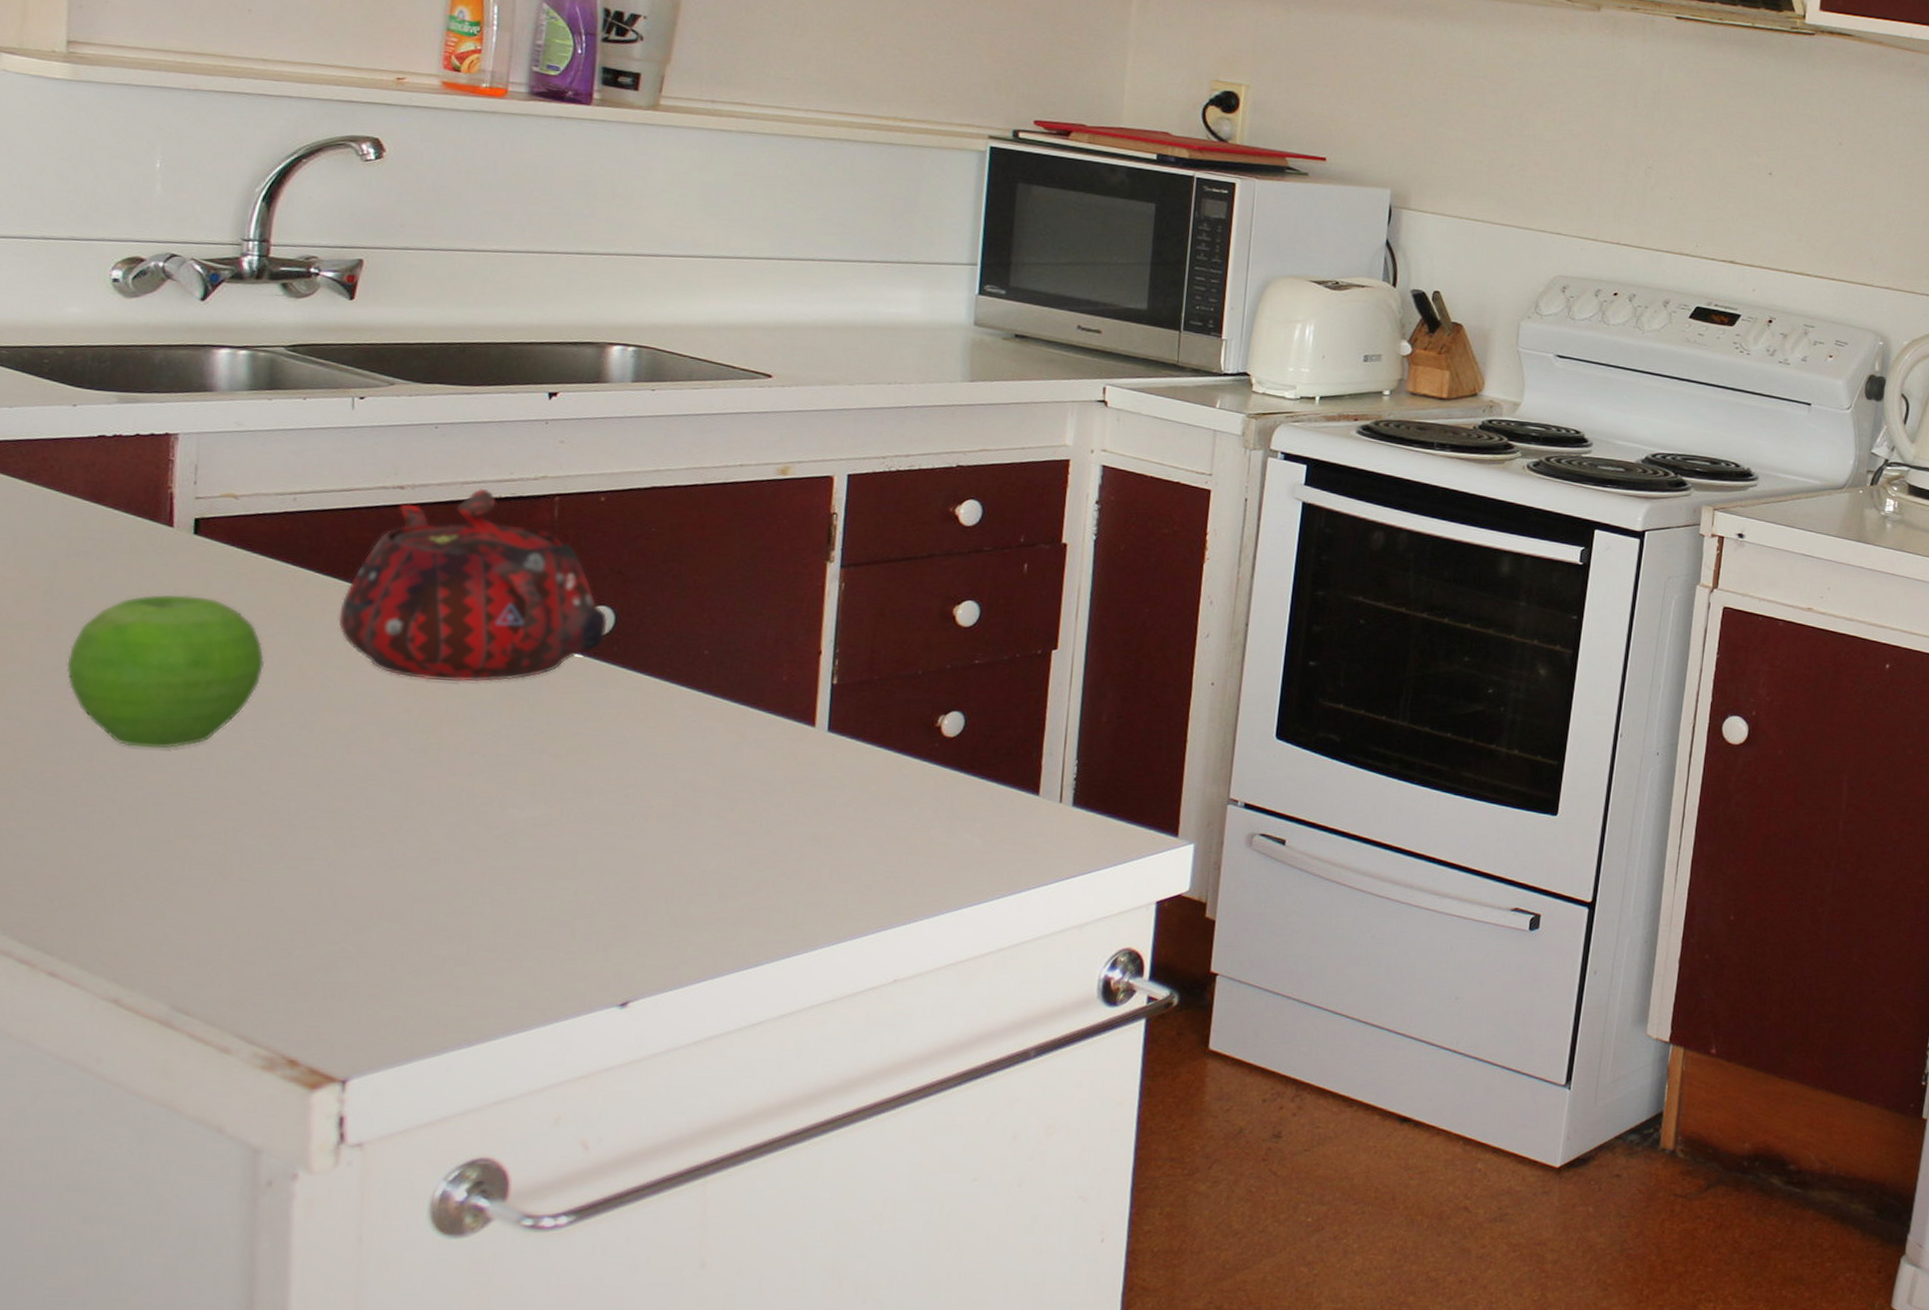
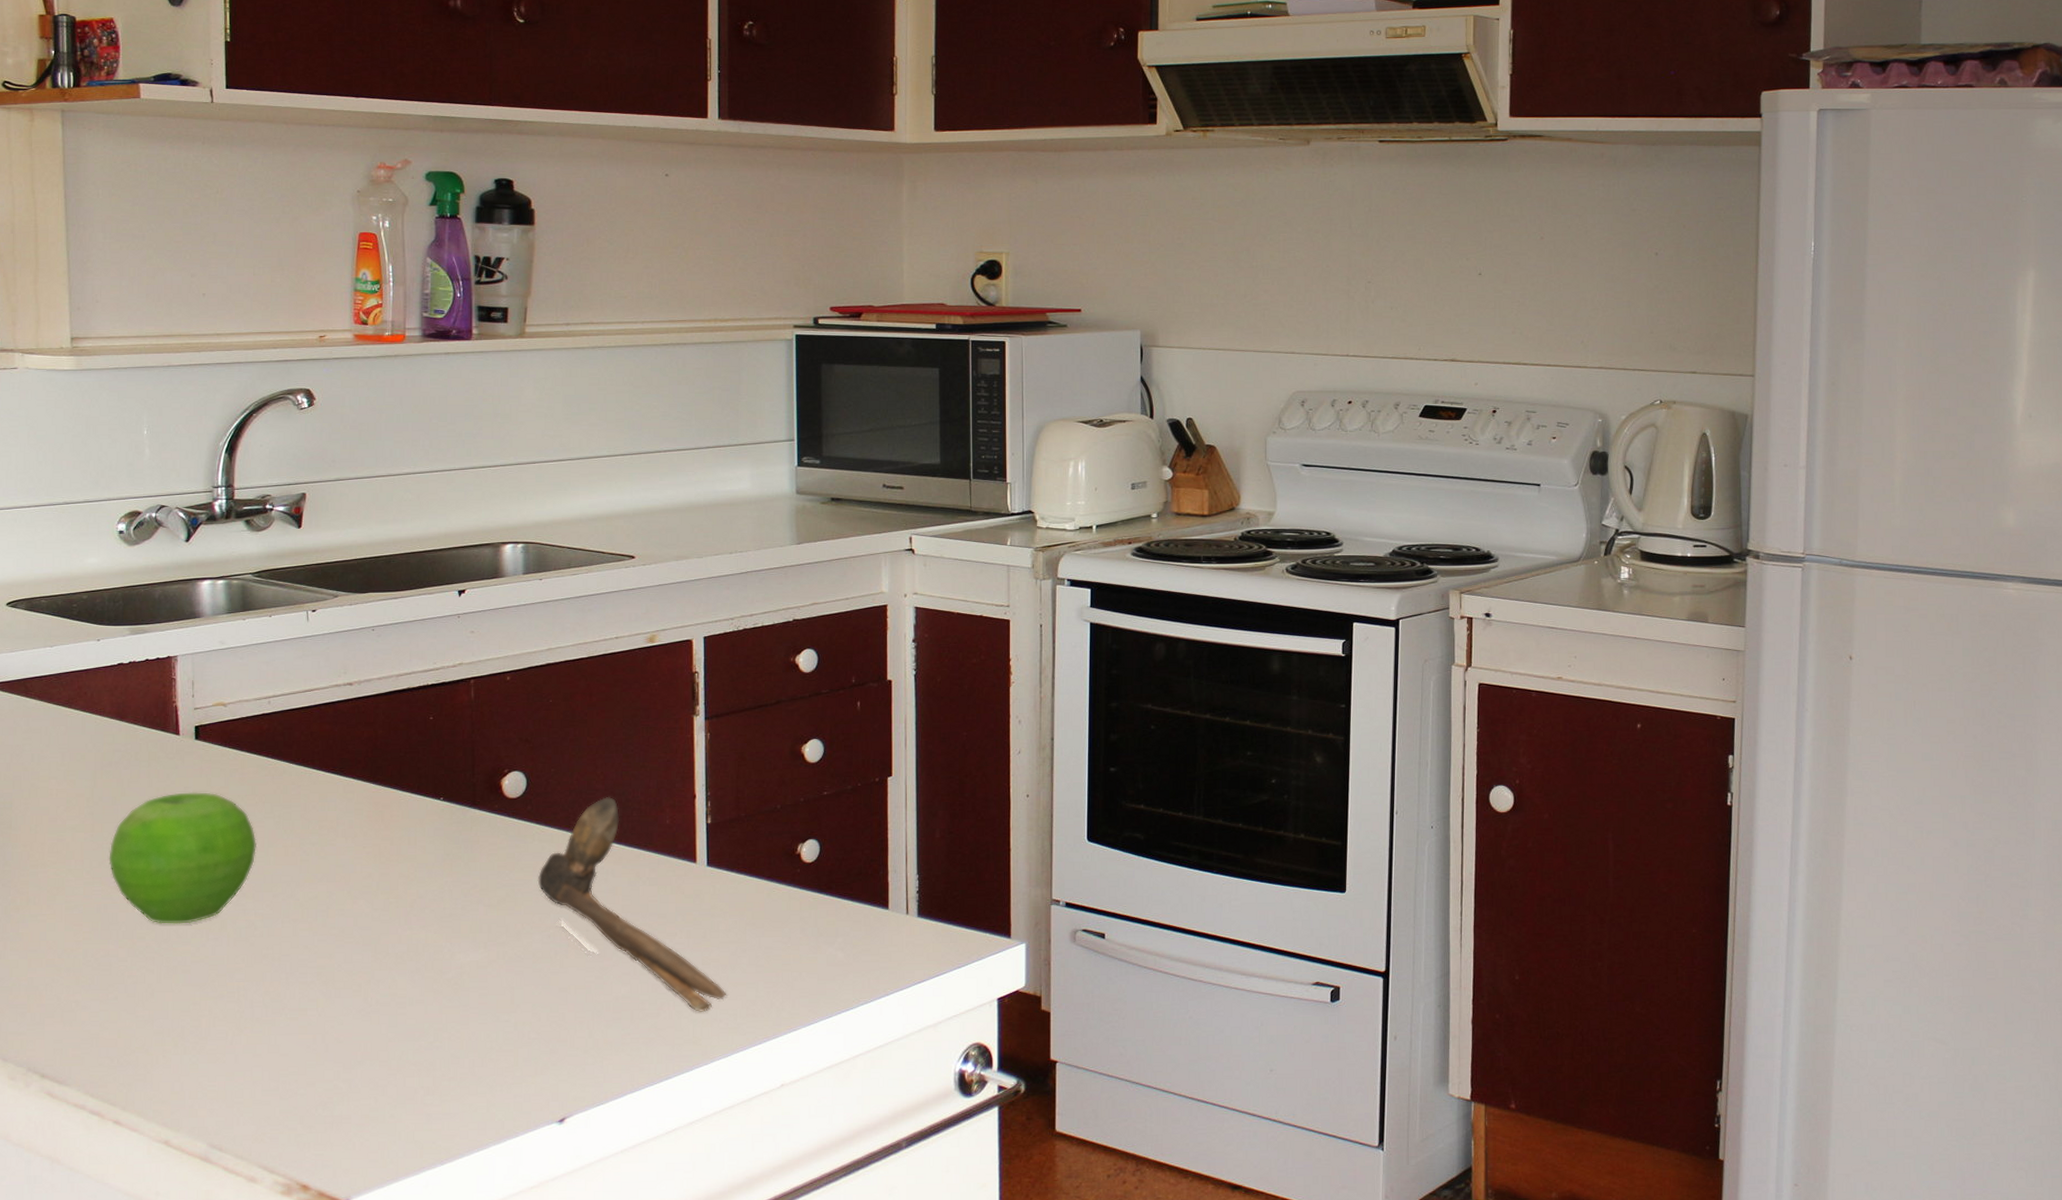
teapot: present [338,488,608,682] -> none [311,678,521,848]
spoon: none [618,643,838,894] -> present [537,796,726,1012]

